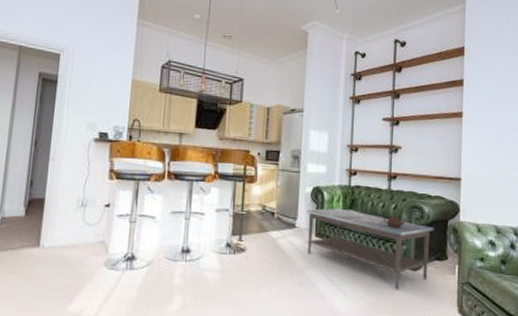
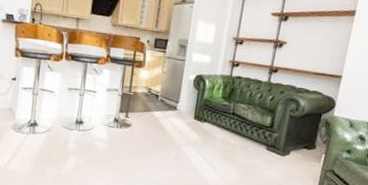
coffee table: present [306,208,434,290] -> none [186,95,307,171]

